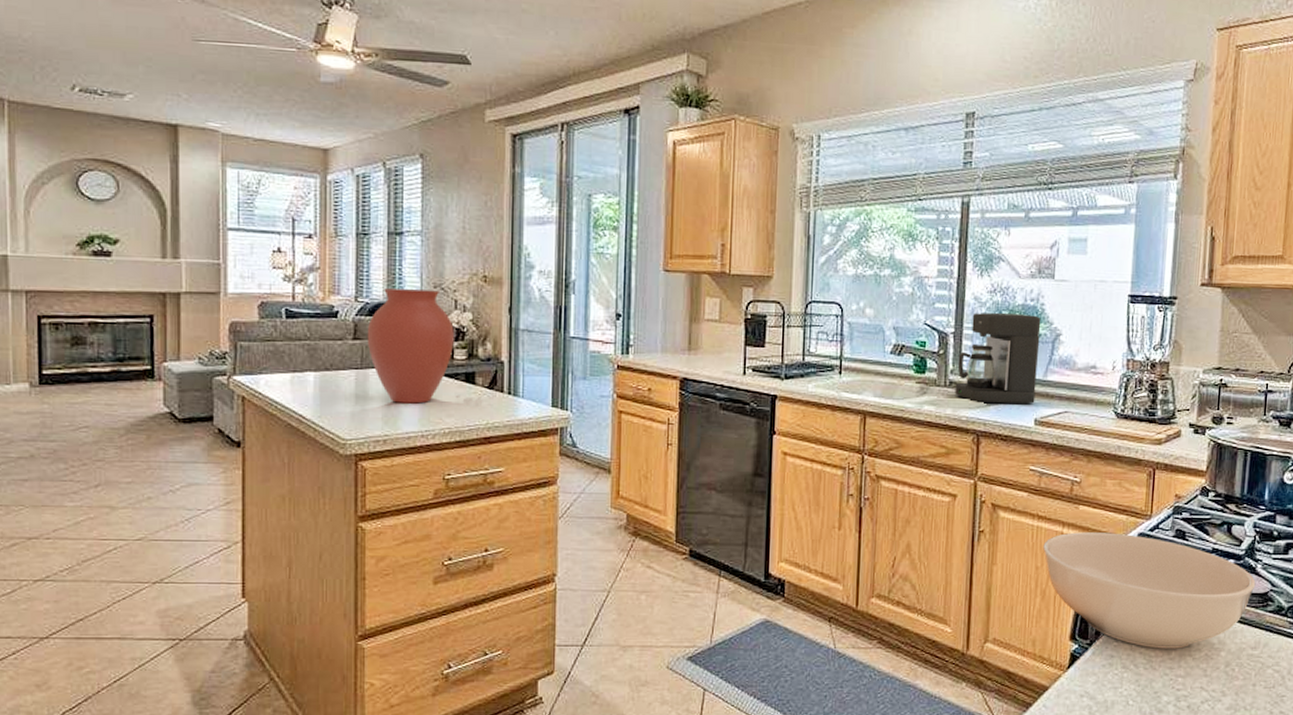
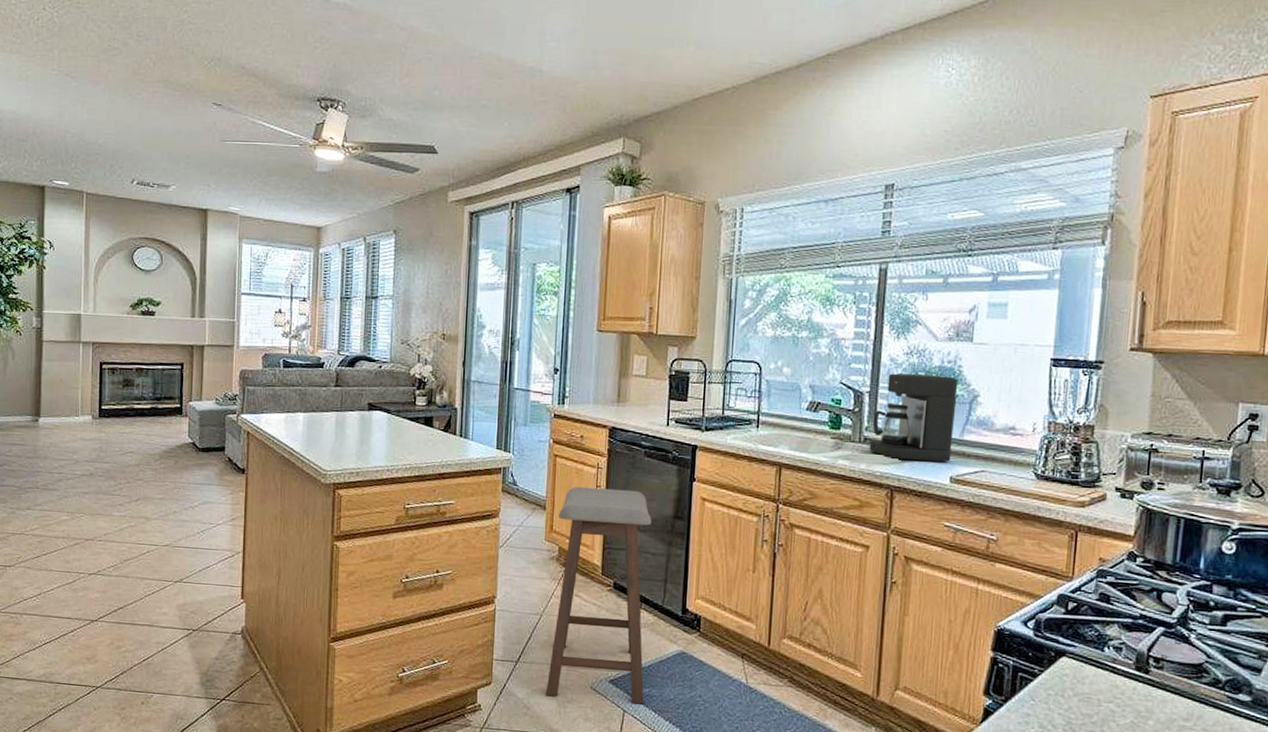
vase: present [367,288,454,404] -> none [346,344,417,442]
bar stool: none [616,445,730,681] -> present [545,486,652,705]
bowl: present [1043,532,1256,649] -> none [957,589,1189,713]

